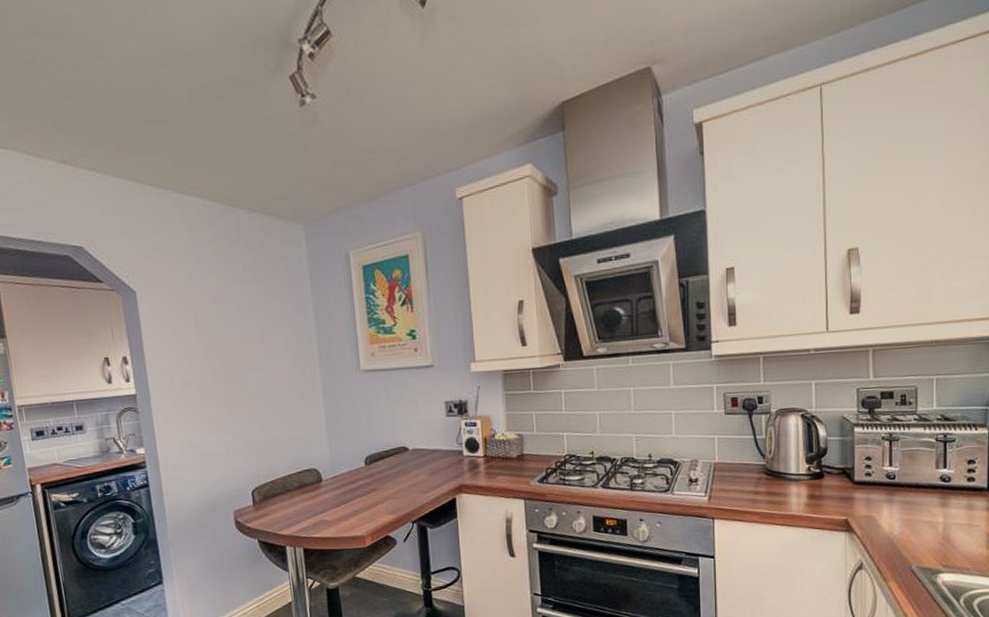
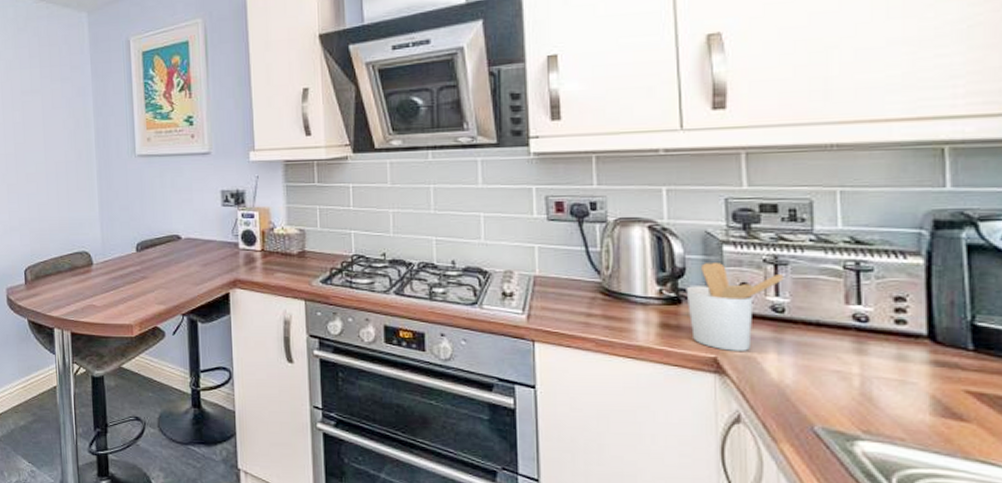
utensil holder: none [827,441,896,513] -> present [686,261,785,351]

